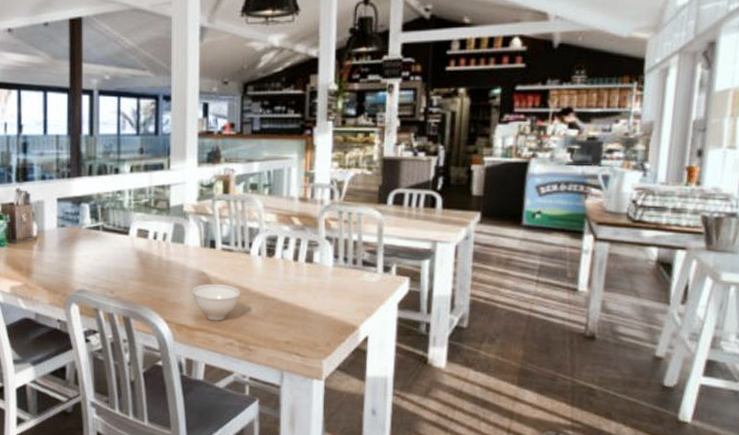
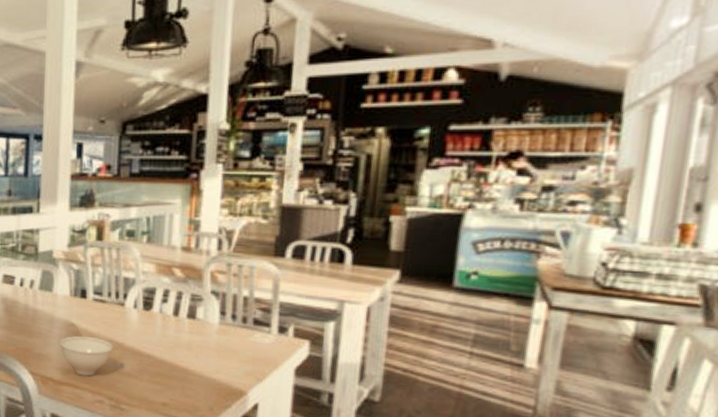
coffee maker: present [566,139,604,167] -> none [513,187,564,221]

